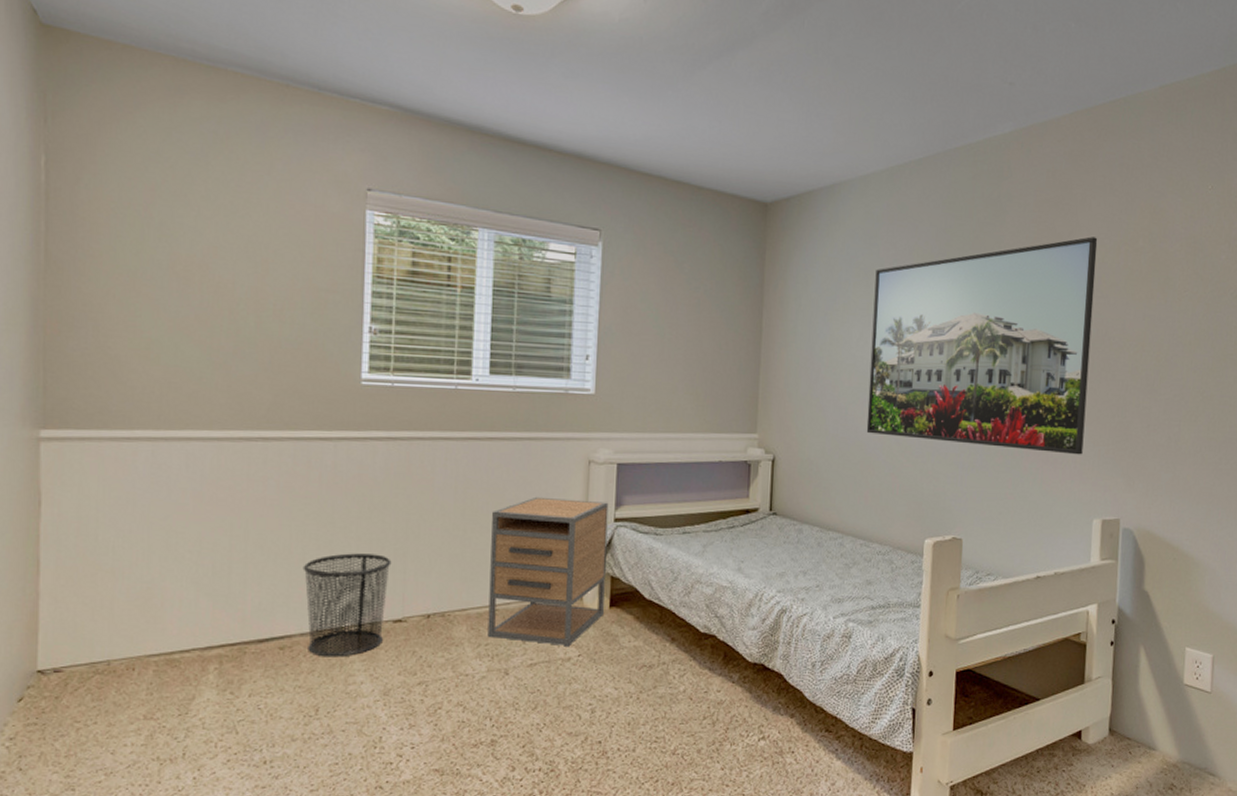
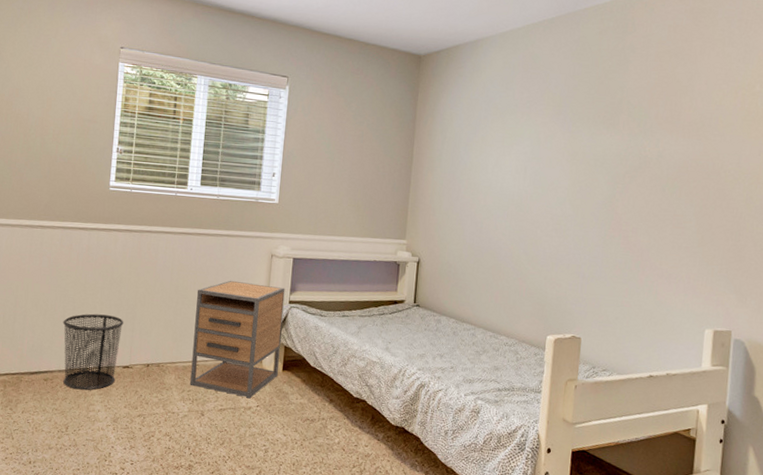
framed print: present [866,237,1098,455] -> none [498,82,716,272]

